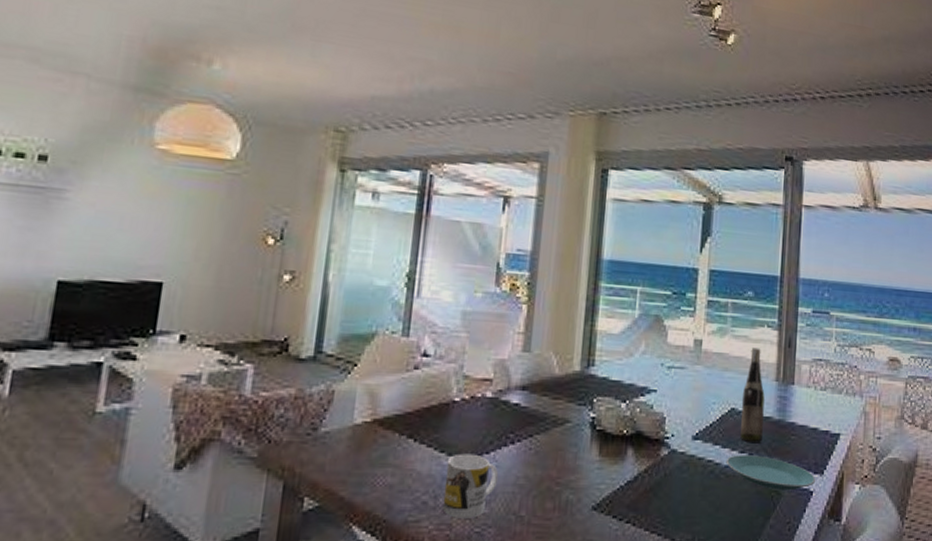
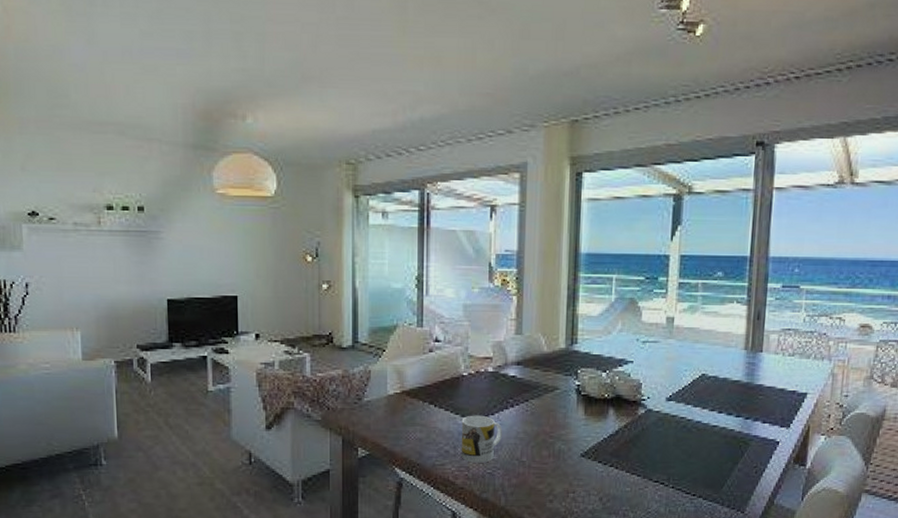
plate: present [726,455,816,491] -> none [697,412,783,441]
wine bottle: present [740,347,765,444] -> none [711,321,734,403]

